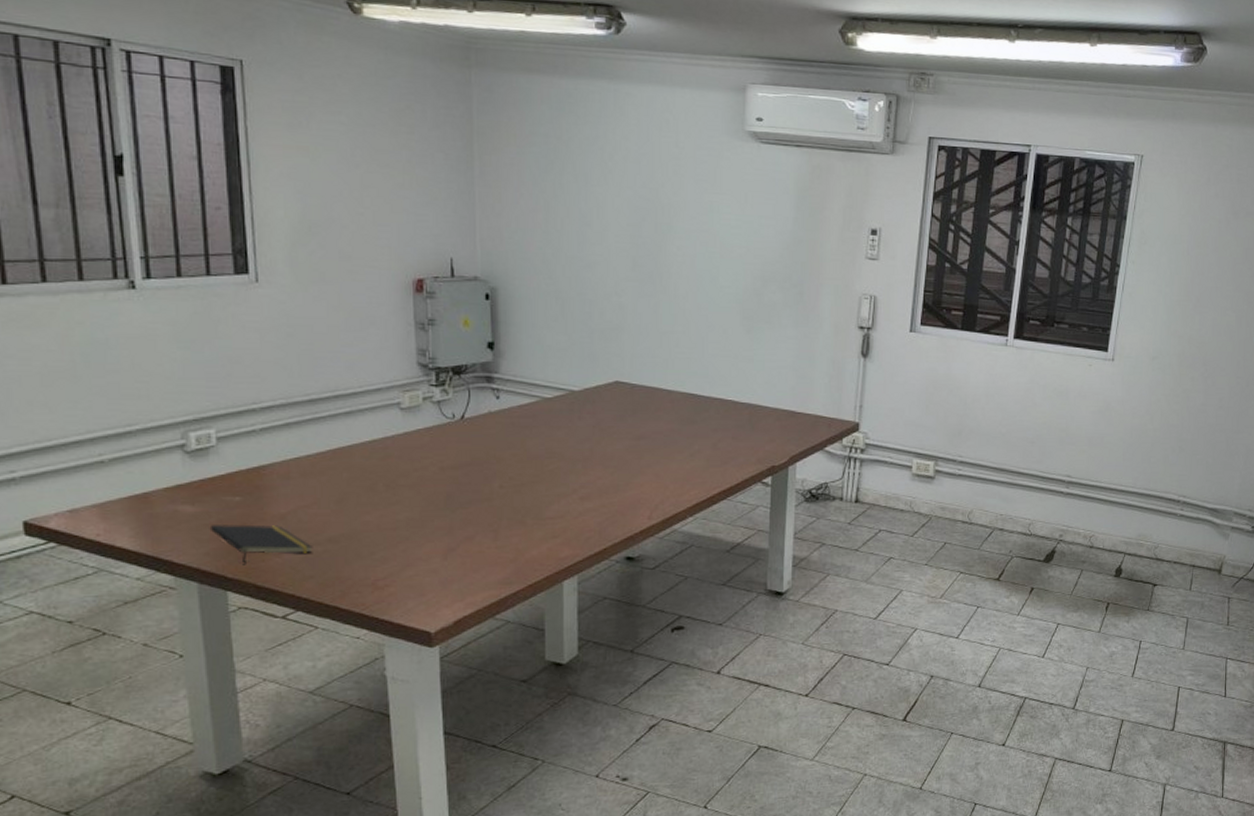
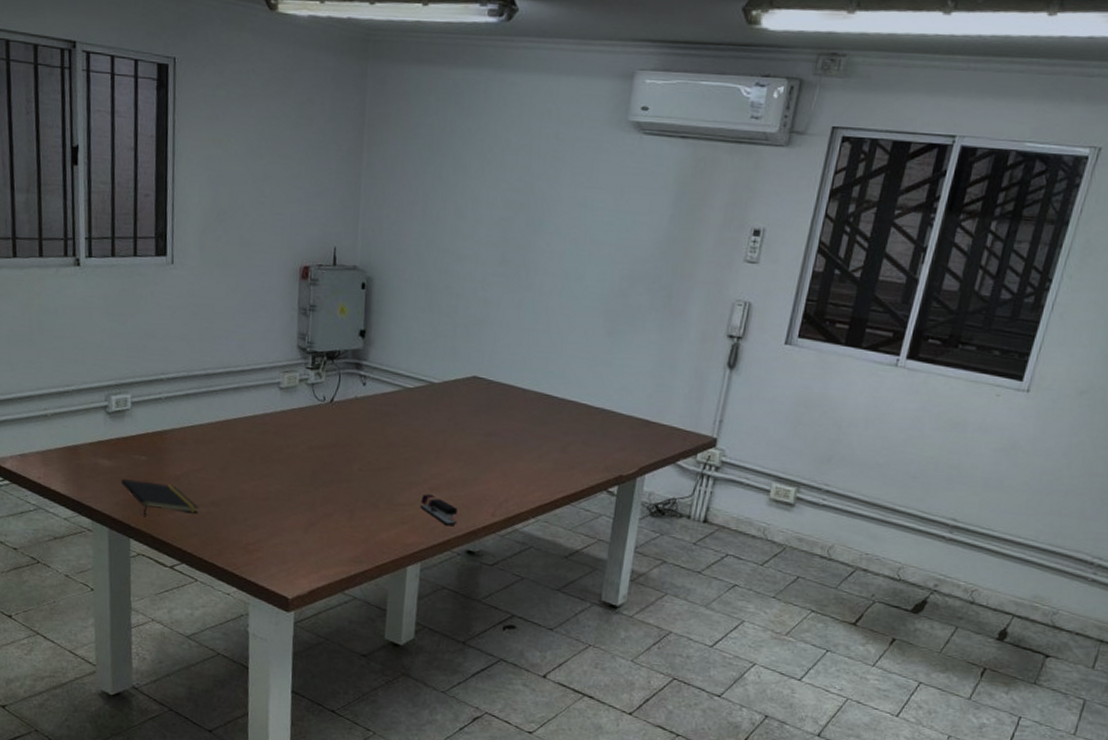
stapler: none [571,504,613,535] -> present [420,493,457,526]

